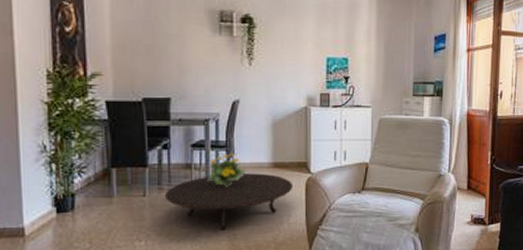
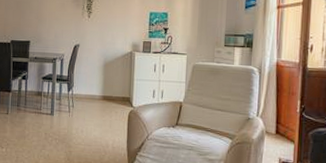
table: present [164,173,294,231] -> none [21,103,118,147]
flowering plant: present [207,153,246,187] -> none [52,86,82,113]

